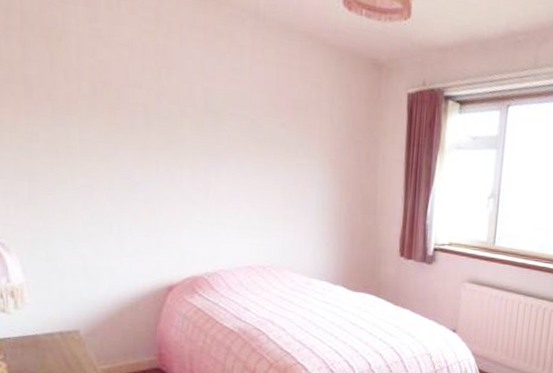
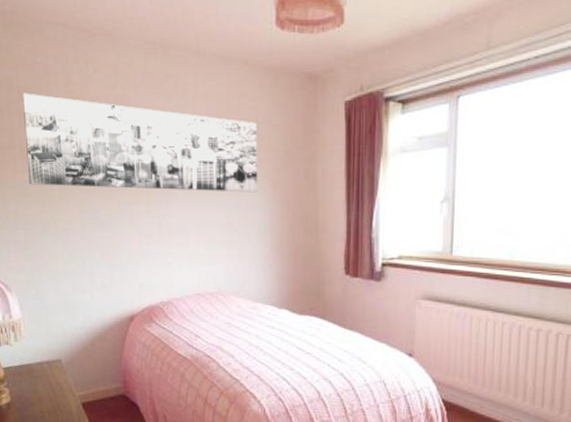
wall art: none [27,19,319,170] -> present [22,93,258,193]

